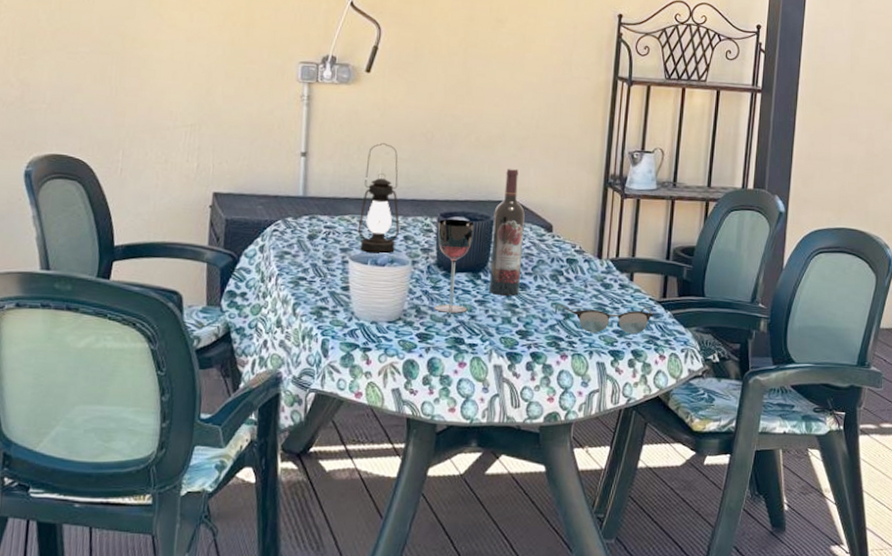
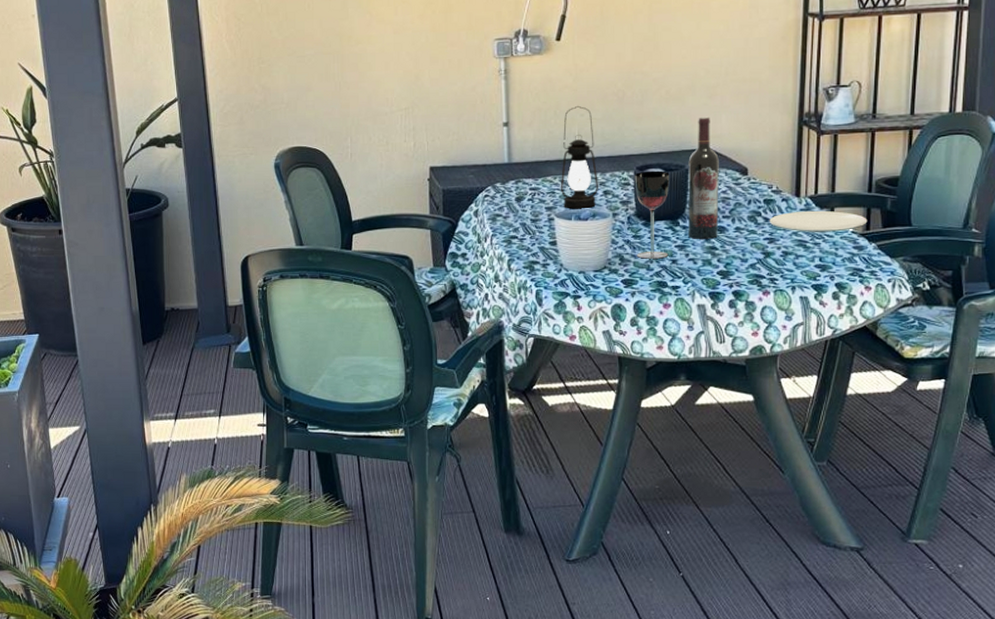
sunglasses: present [554,304,654,335] -> none [754,240,857,269]
plate: none [570,273,665,298] -> present [769,210,868,233]

